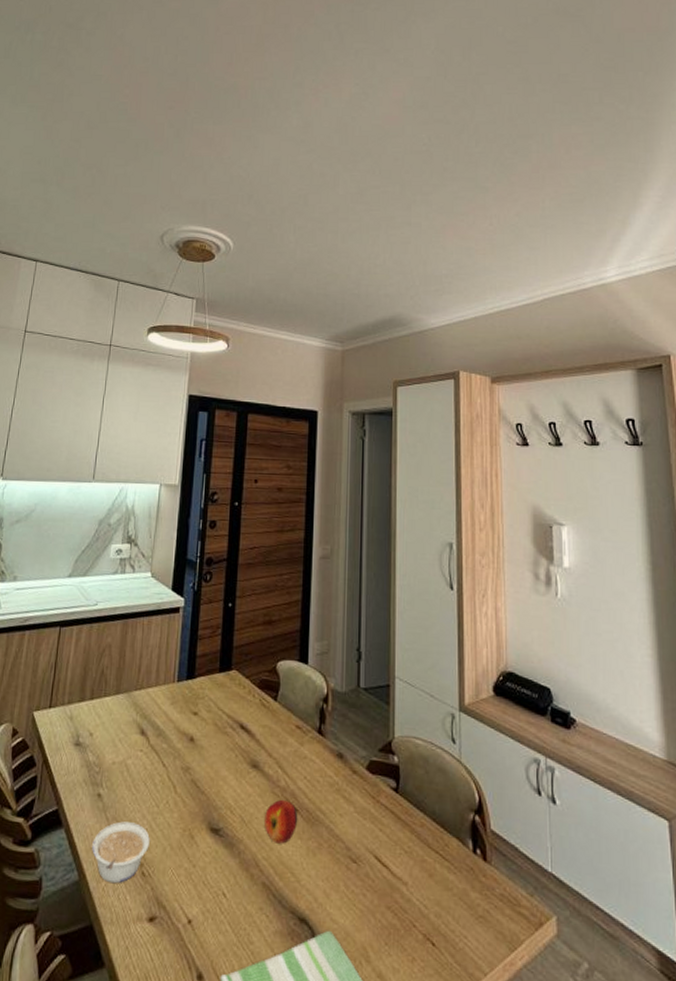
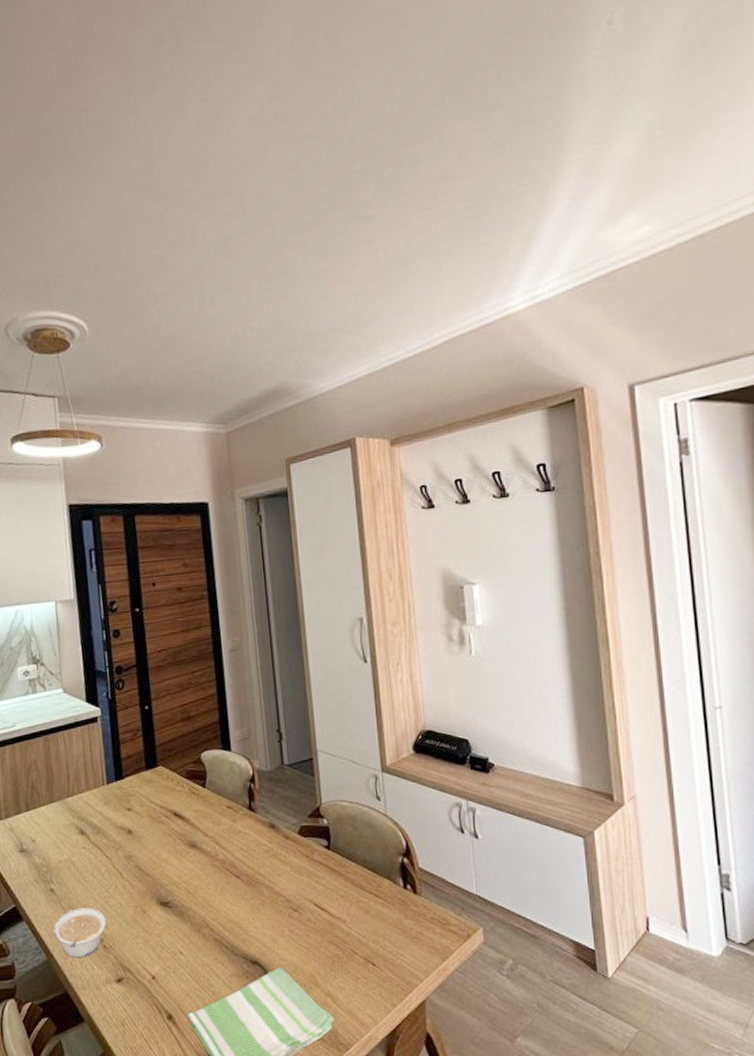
apple: present [263,799,298,844] -> none [208,869,240,906]

